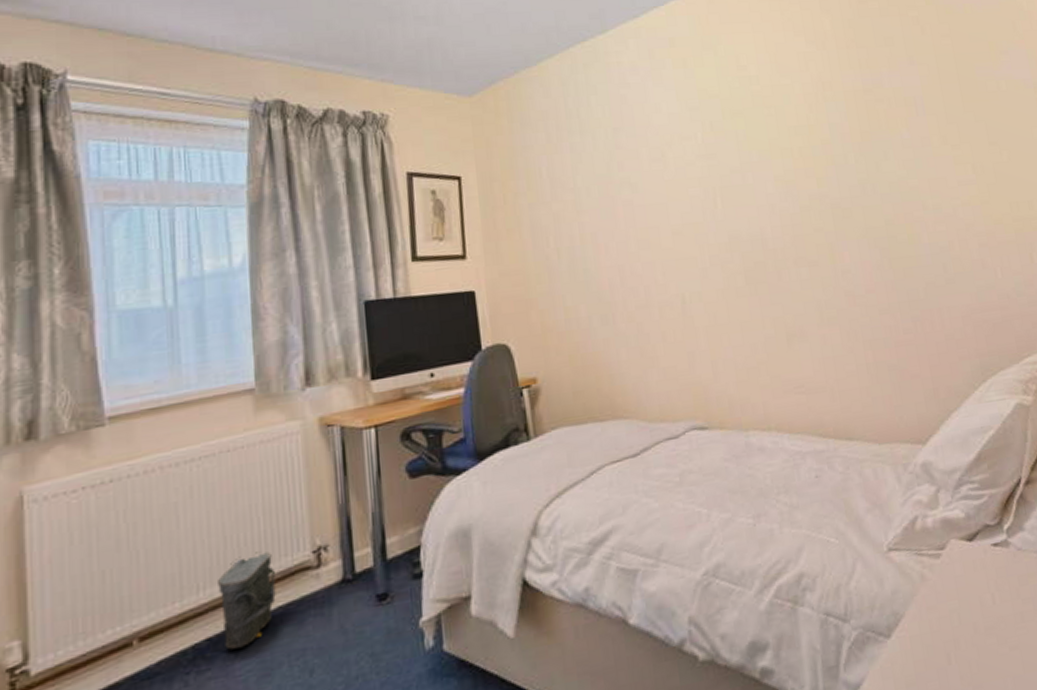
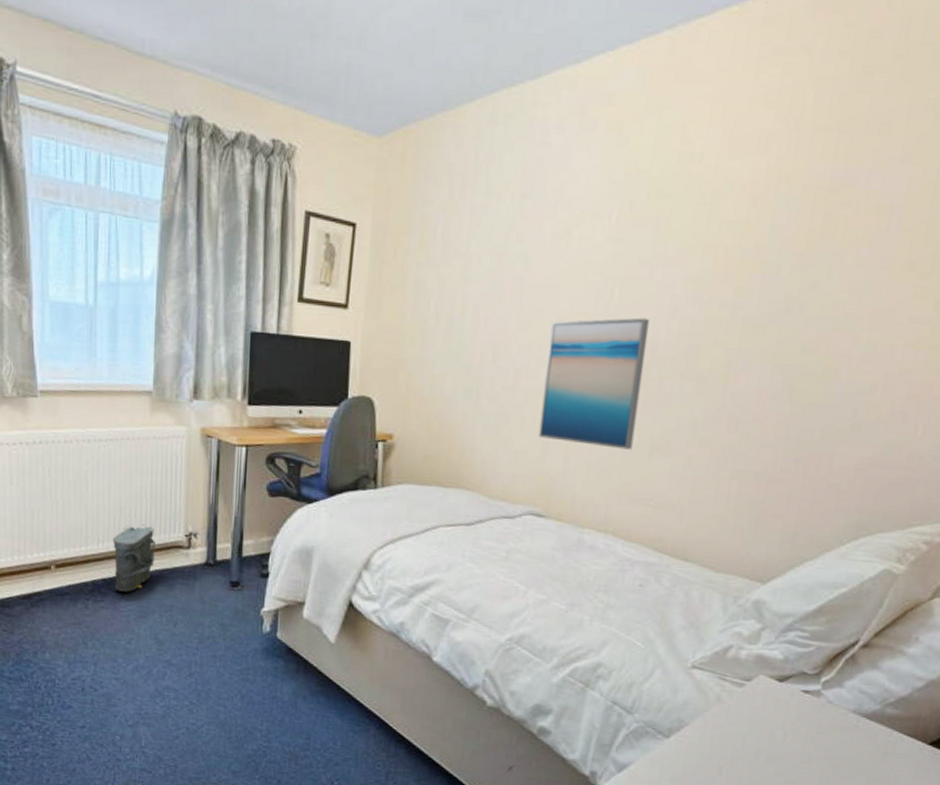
wall art: none [668,218,772,349] -> present [538,317,650,450]

